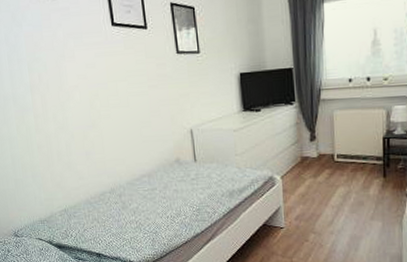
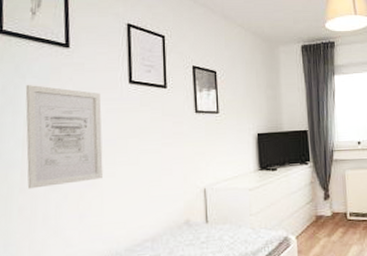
wall art: none [23,32,100,129] -> present [25,85,103,189]

